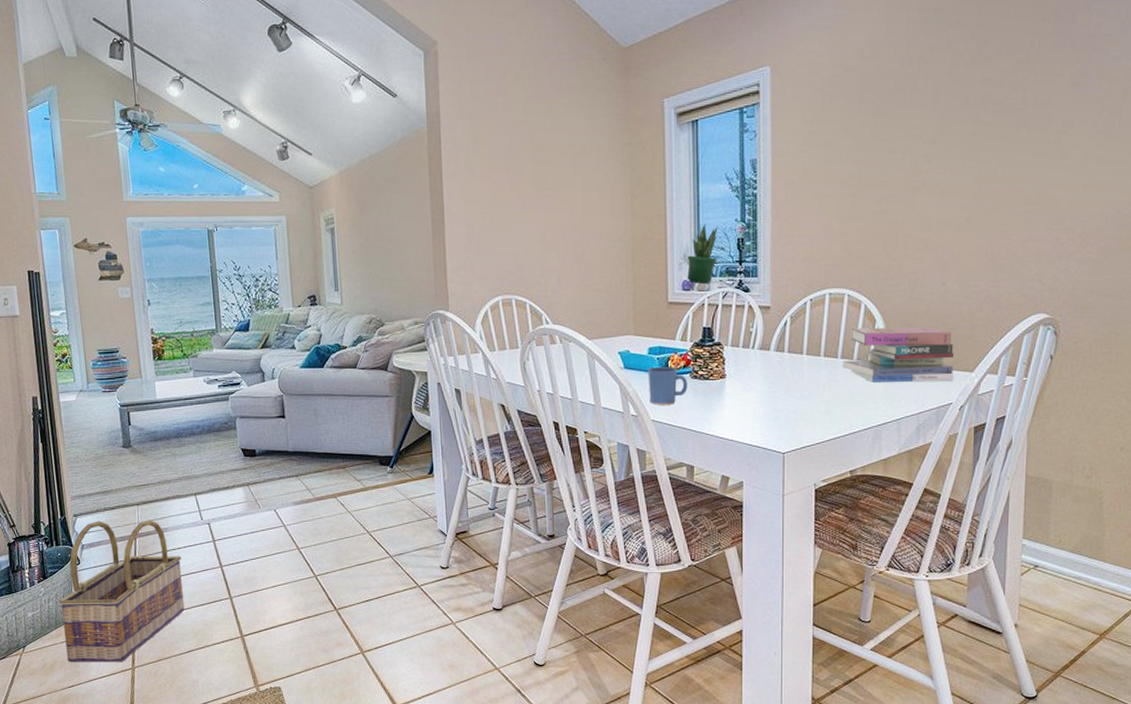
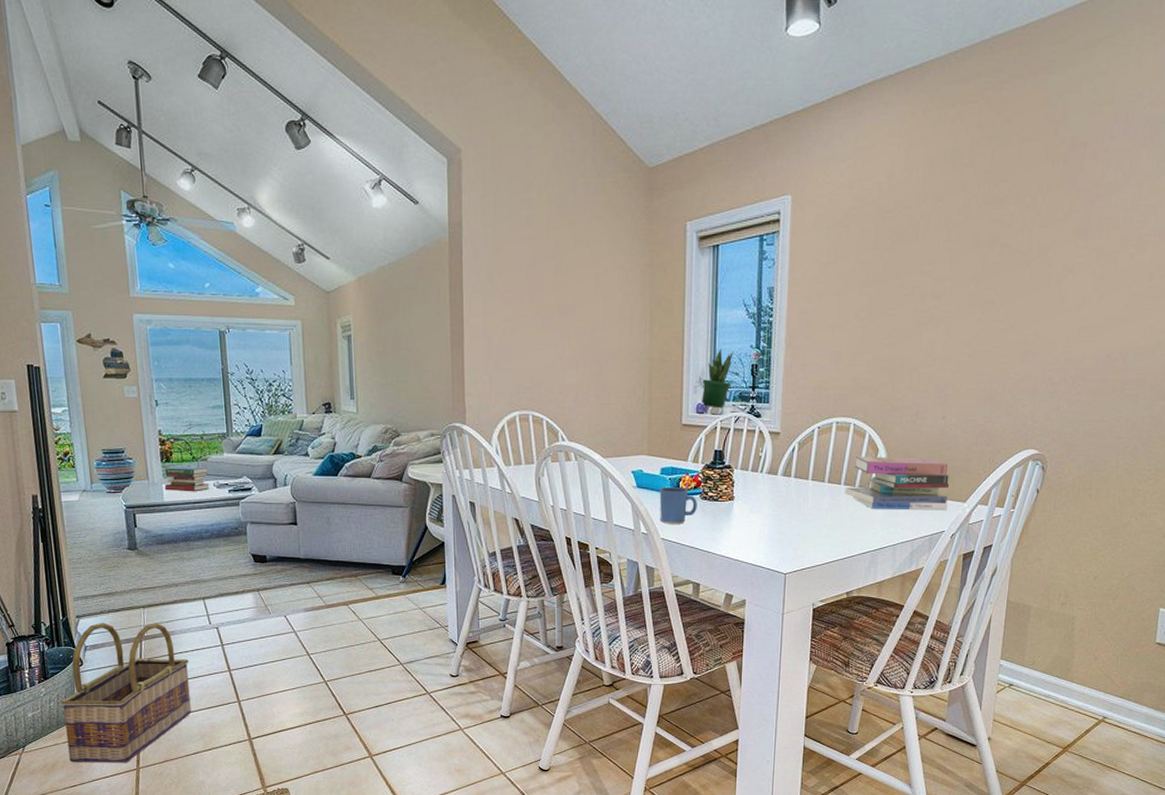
books: none [157,363,201,389] -> present [165,467,210,492]

